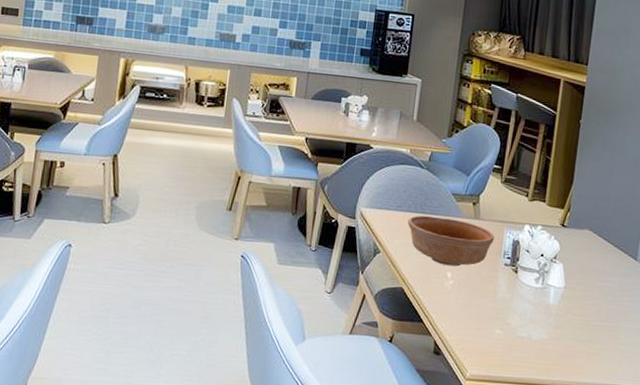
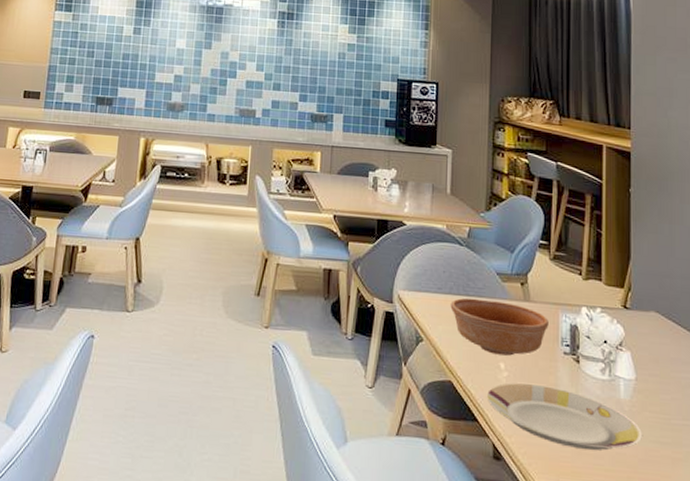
plate: none [433,290,564,347] -> present [487,383,642,451]

